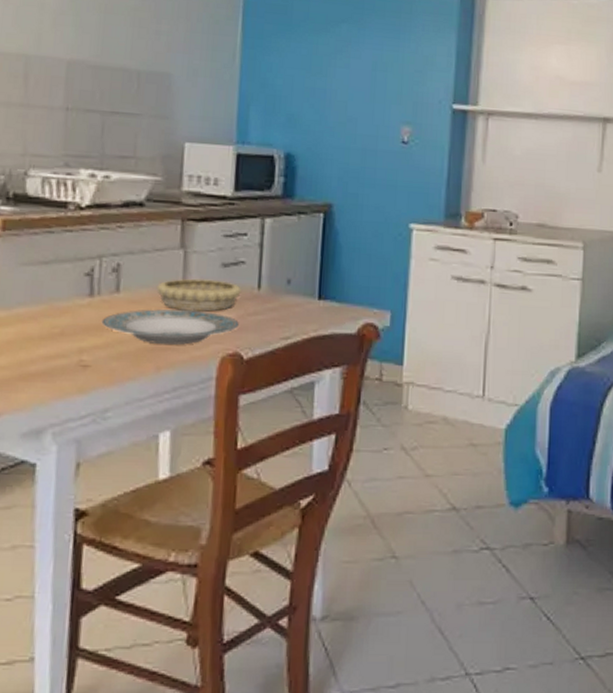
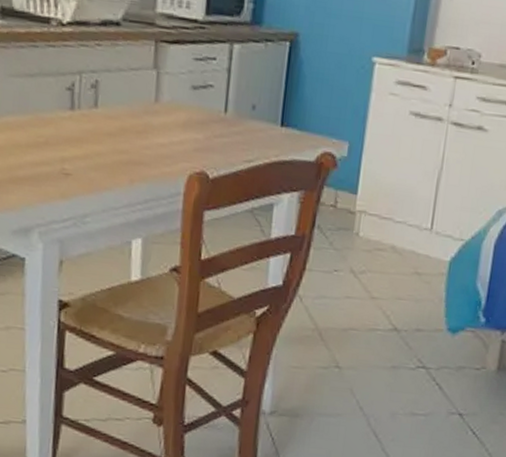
plate: present [101,309,239,345] -> none [81,125,206,161]
decorative bowl: present [156,278,241,312] -> none [131,98,209,131]

